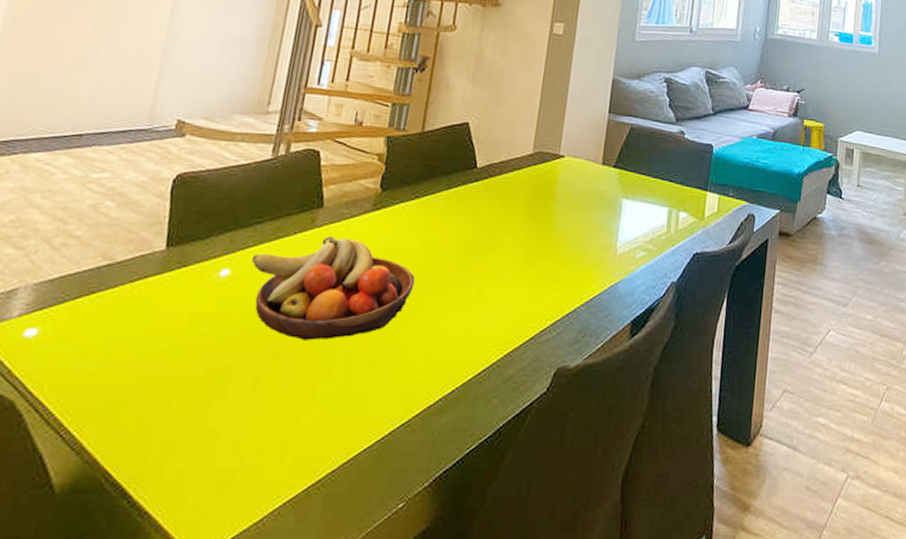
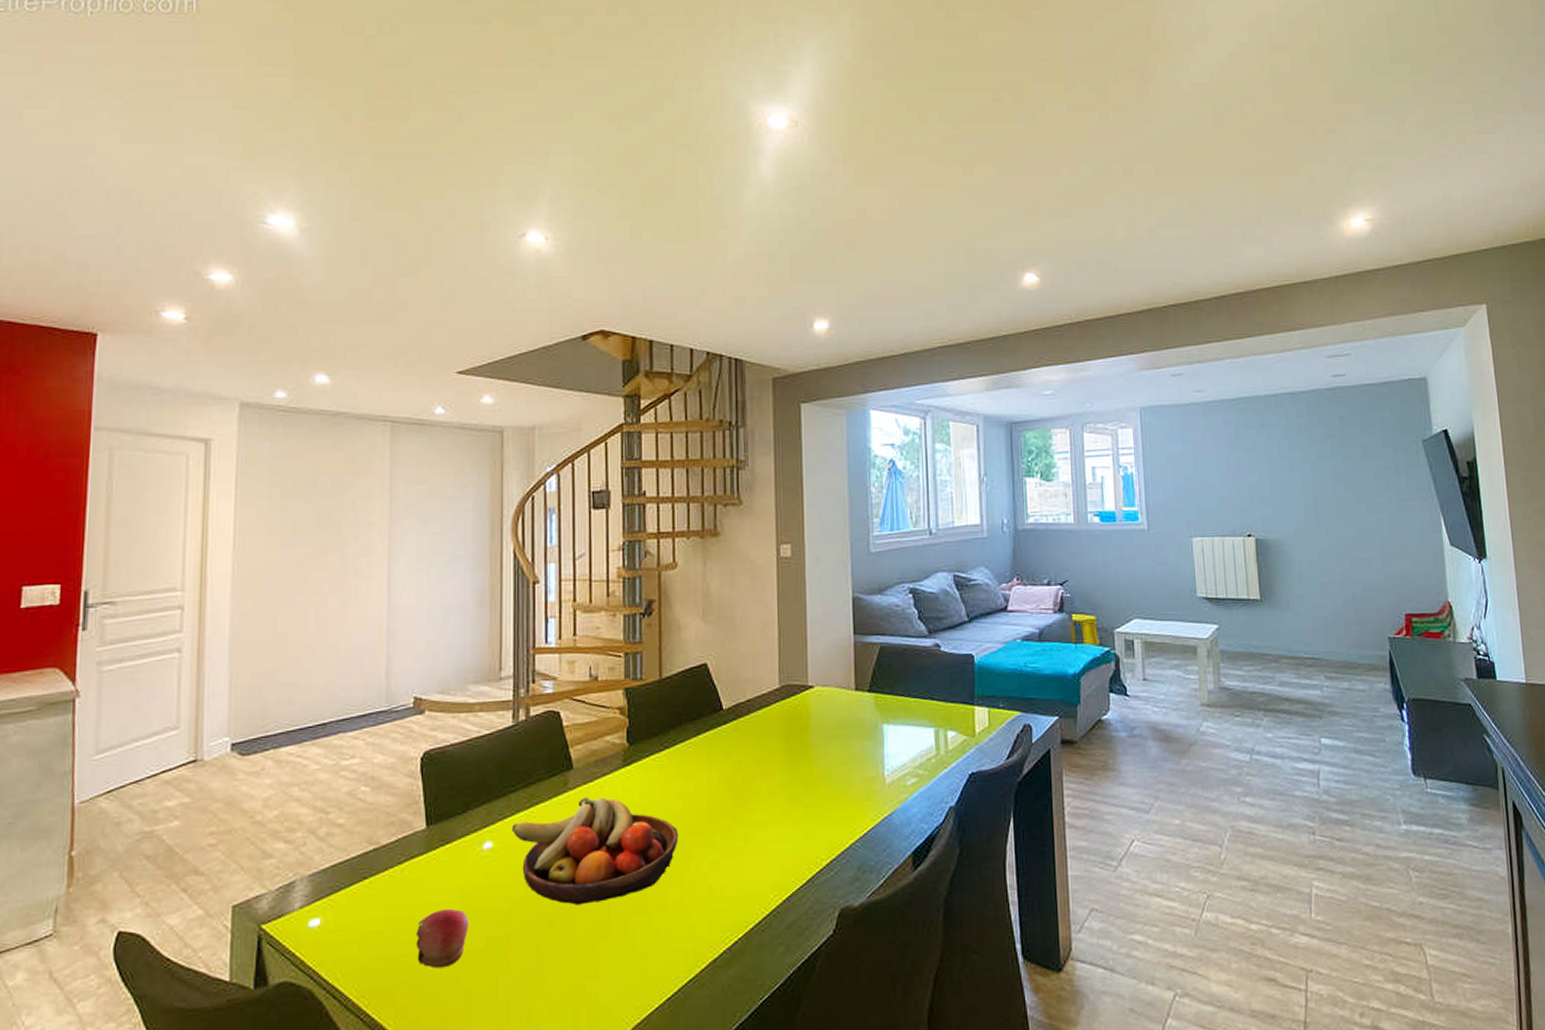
apple: none [131,331,193,391] -> present [416,908,470,969]

